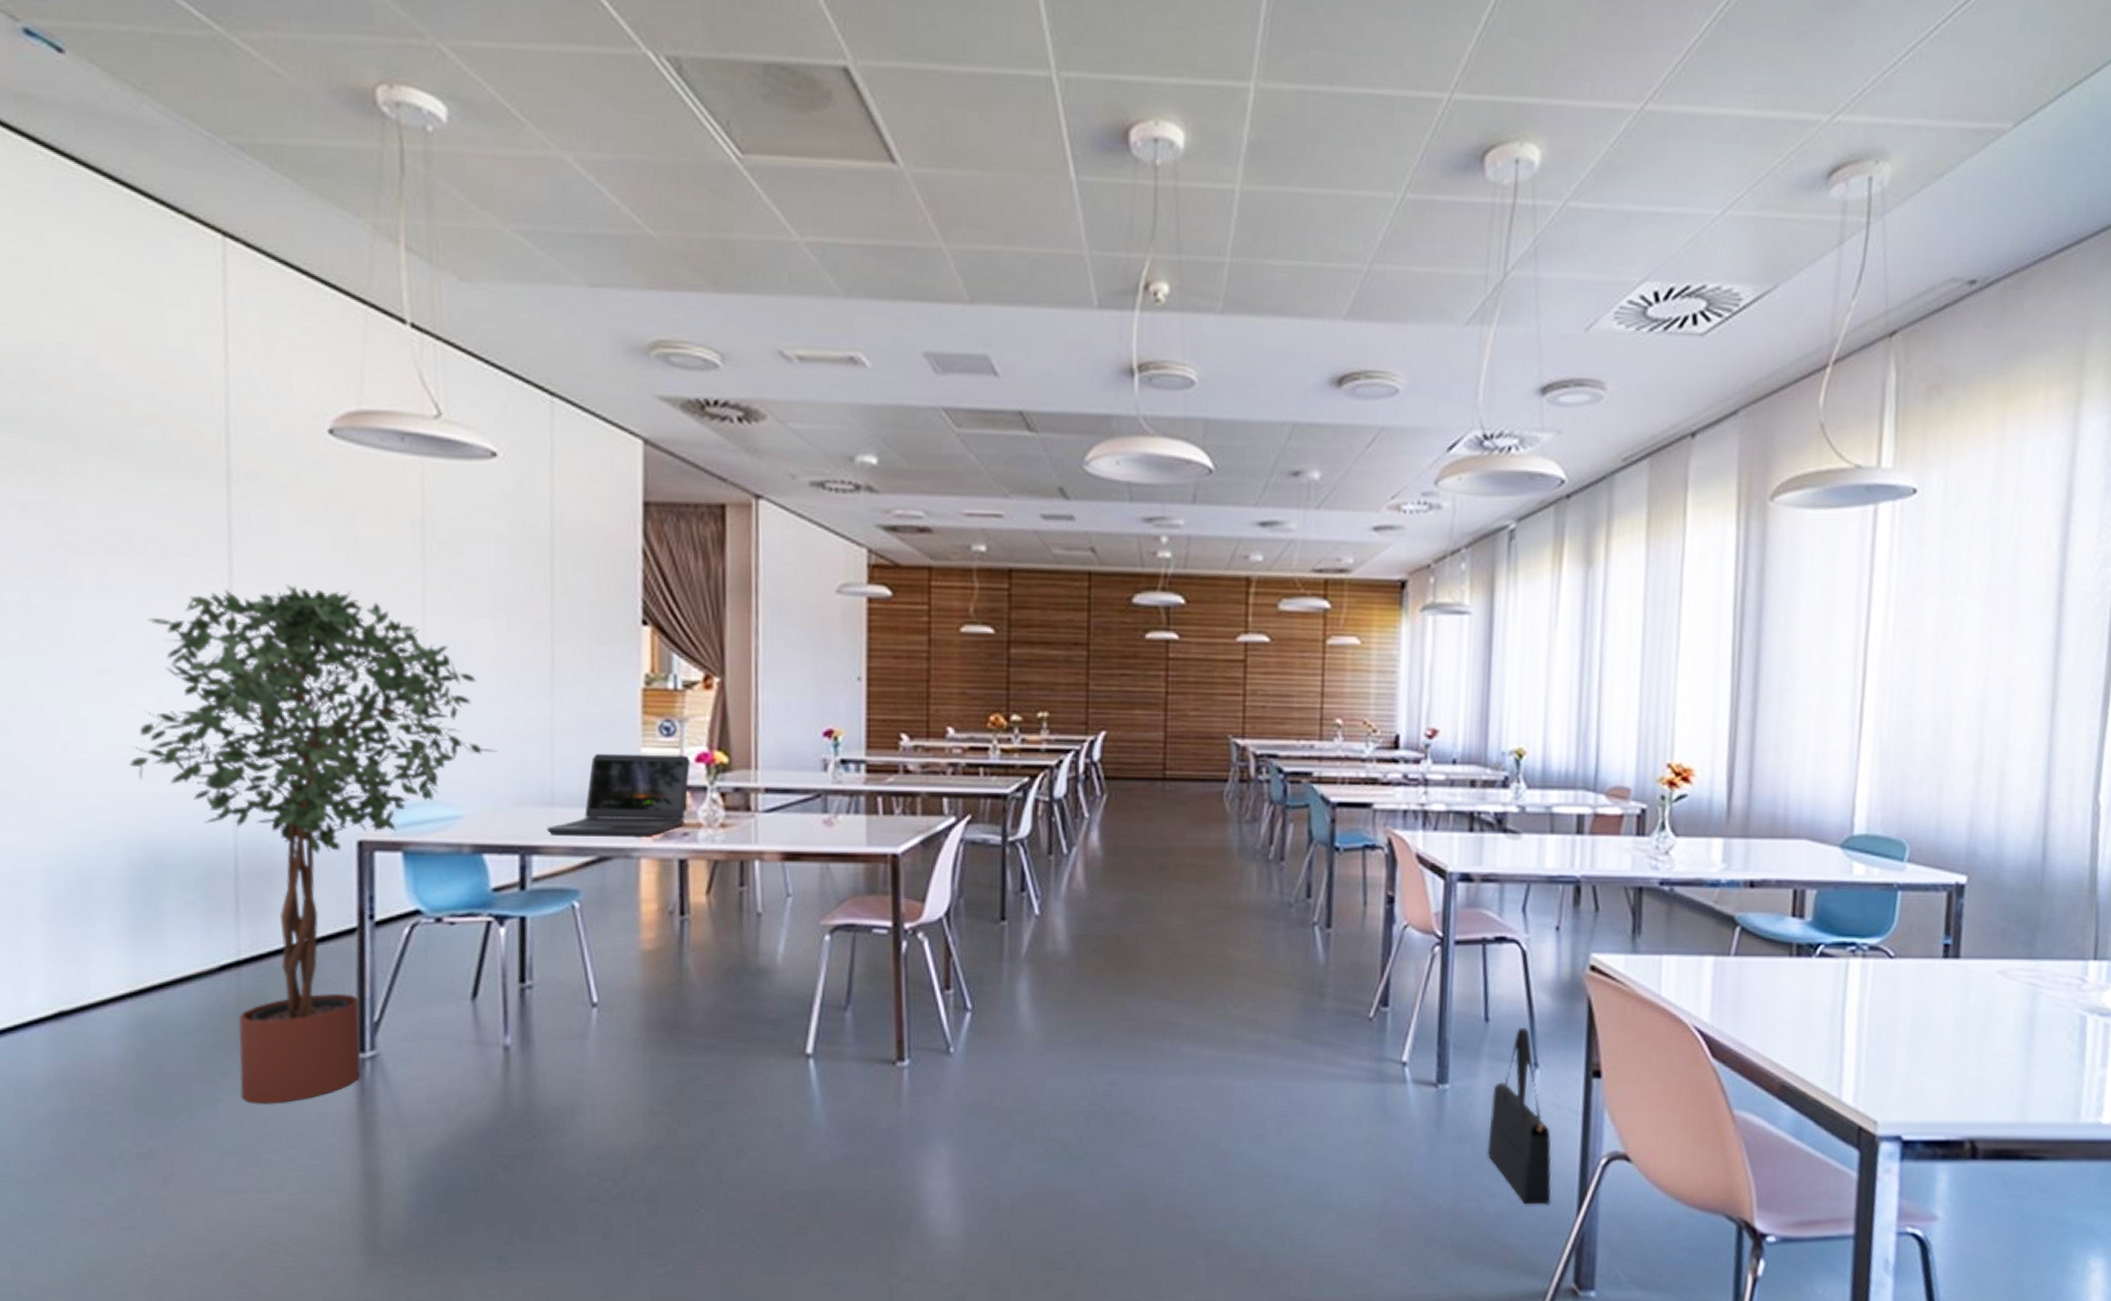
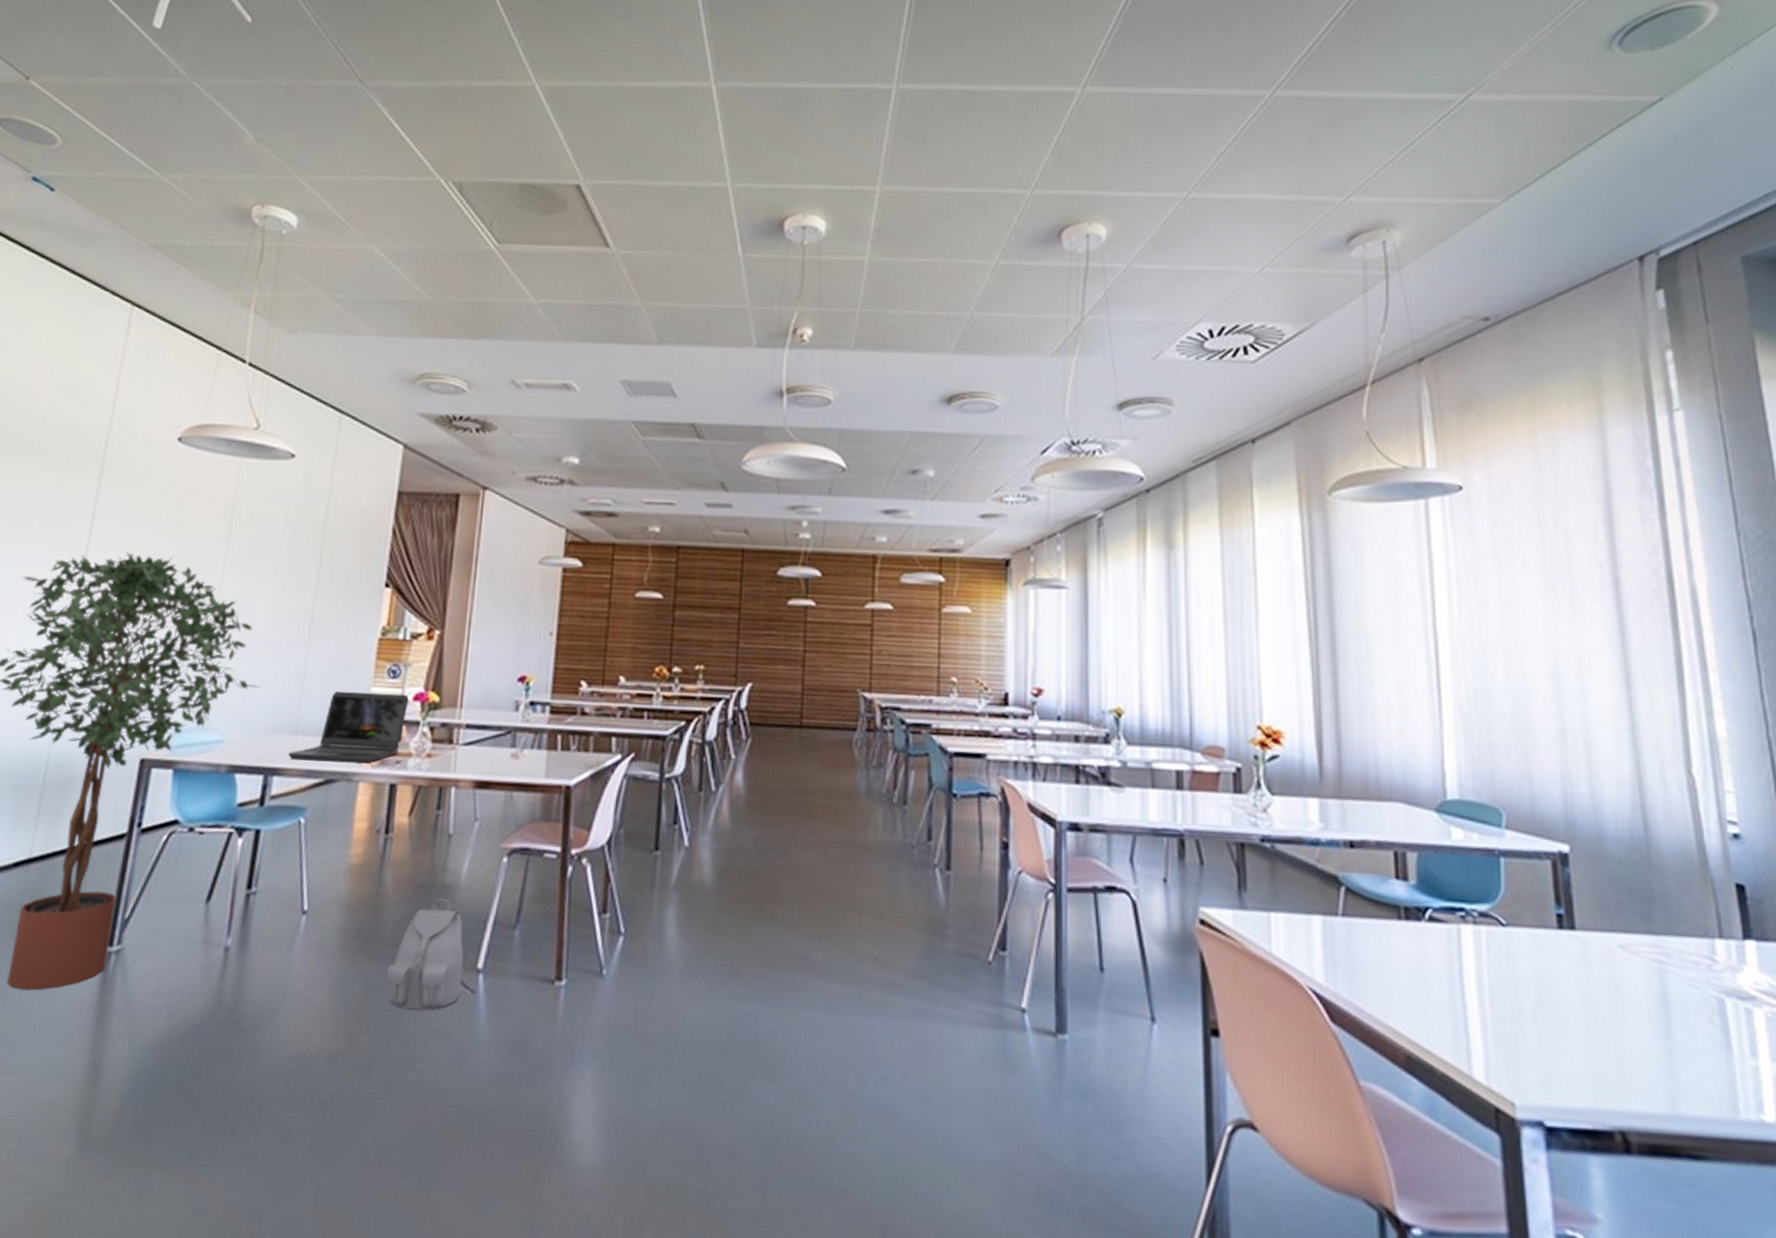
backpack: none [701,982,808,1098] -> present [386,898,477,1009]
tote bag: present [1487,1028,1552,1205] -> none [1109,980,1178,1173]

